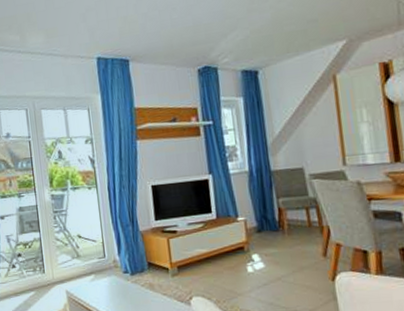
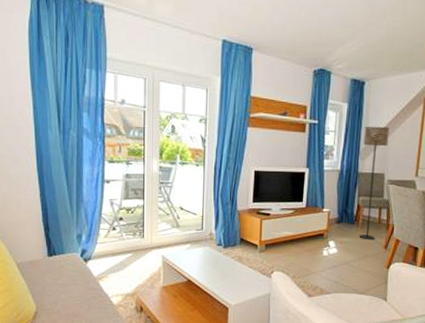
floor lamp: none [268,114,310,249] -> present [360,126,390,241]

